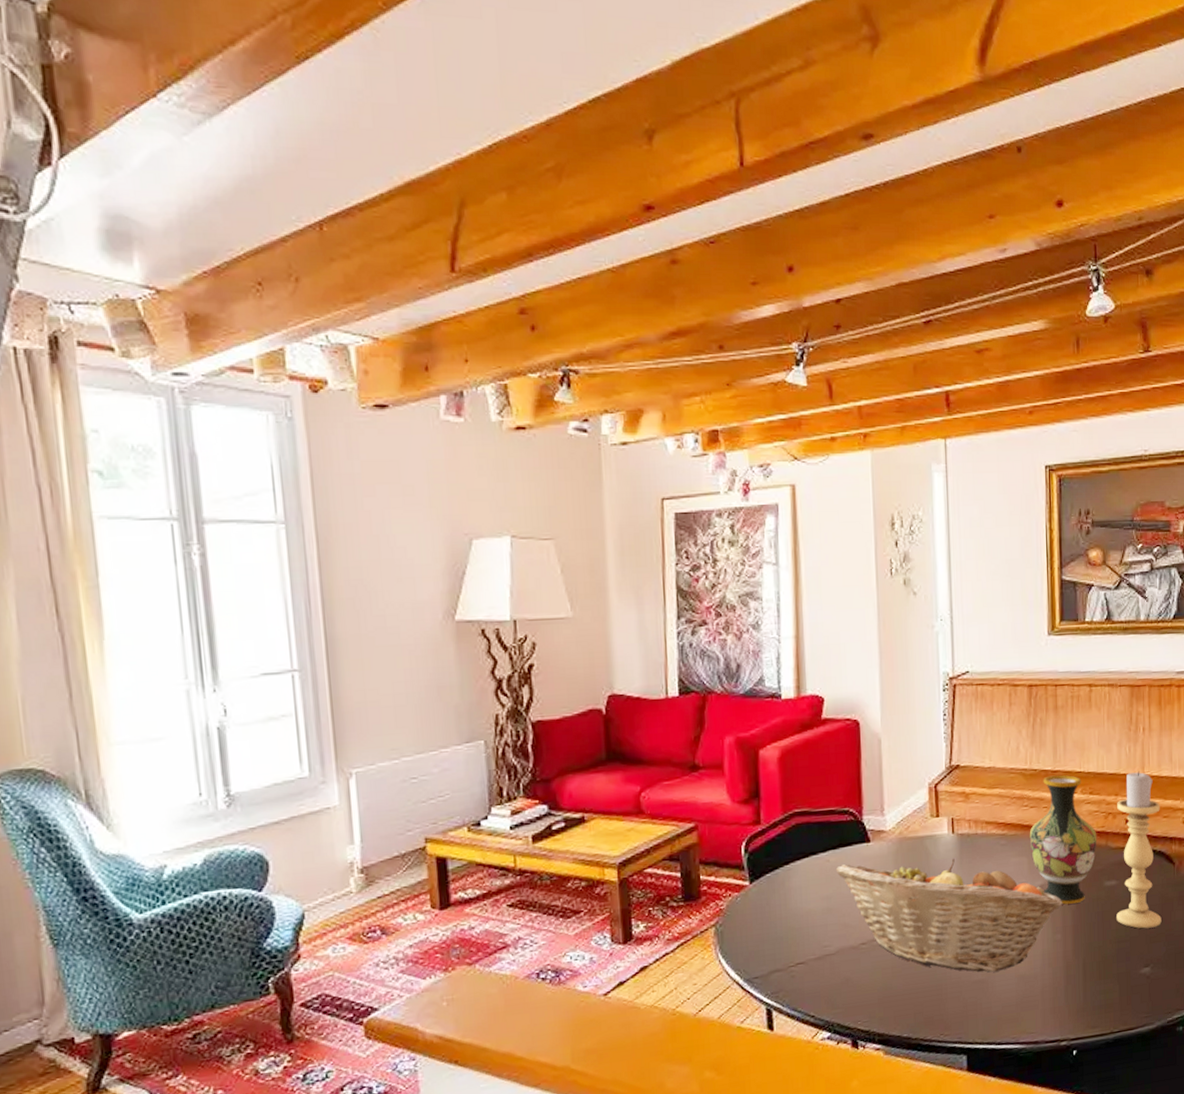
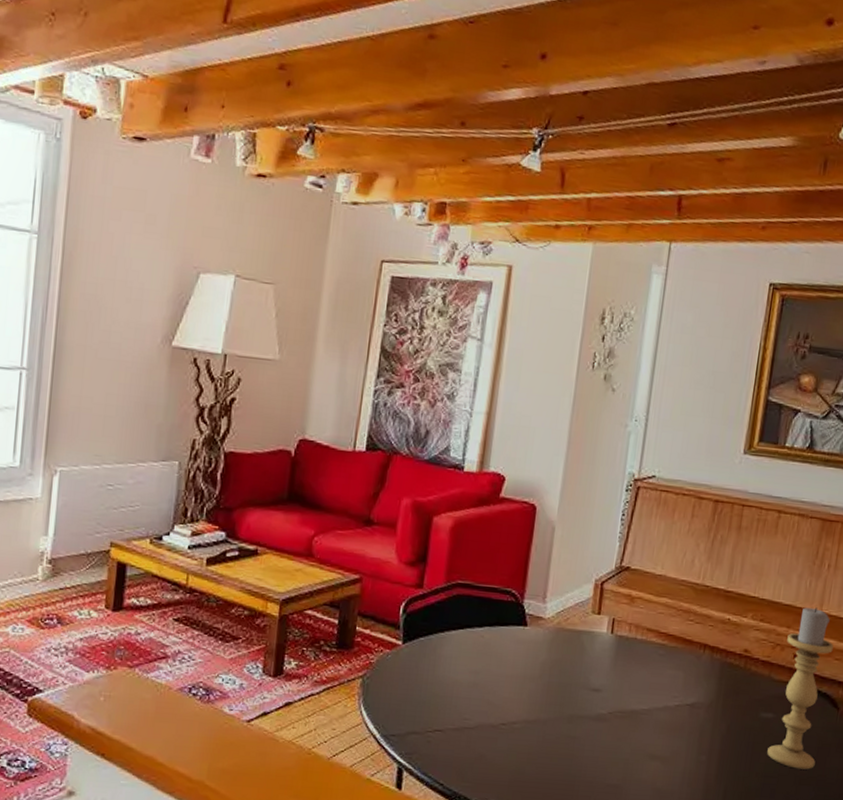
fruit basket: present [835,858,1063,972] -> none [488,643,714,780]
vase: present [1029,774,1097,905] -> none [689,594,761,729]

